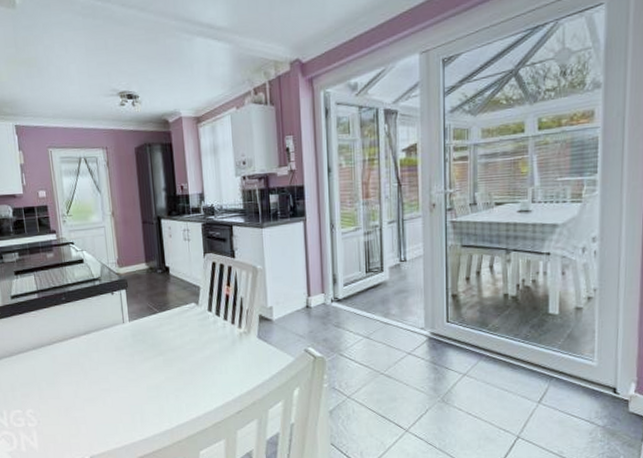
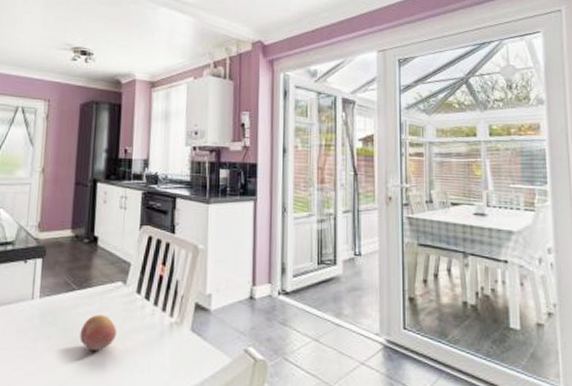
fruit: none [166,331,196,359] -> present [79,314,117,350]

